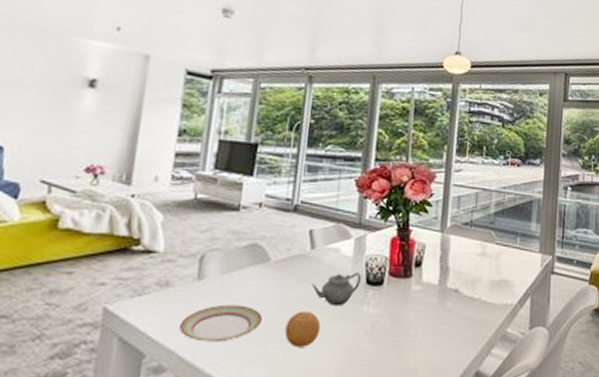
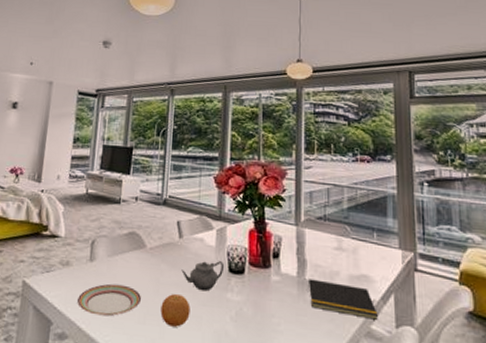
notepad: none [448,286,514,323] -> present [307,279,378,320]

